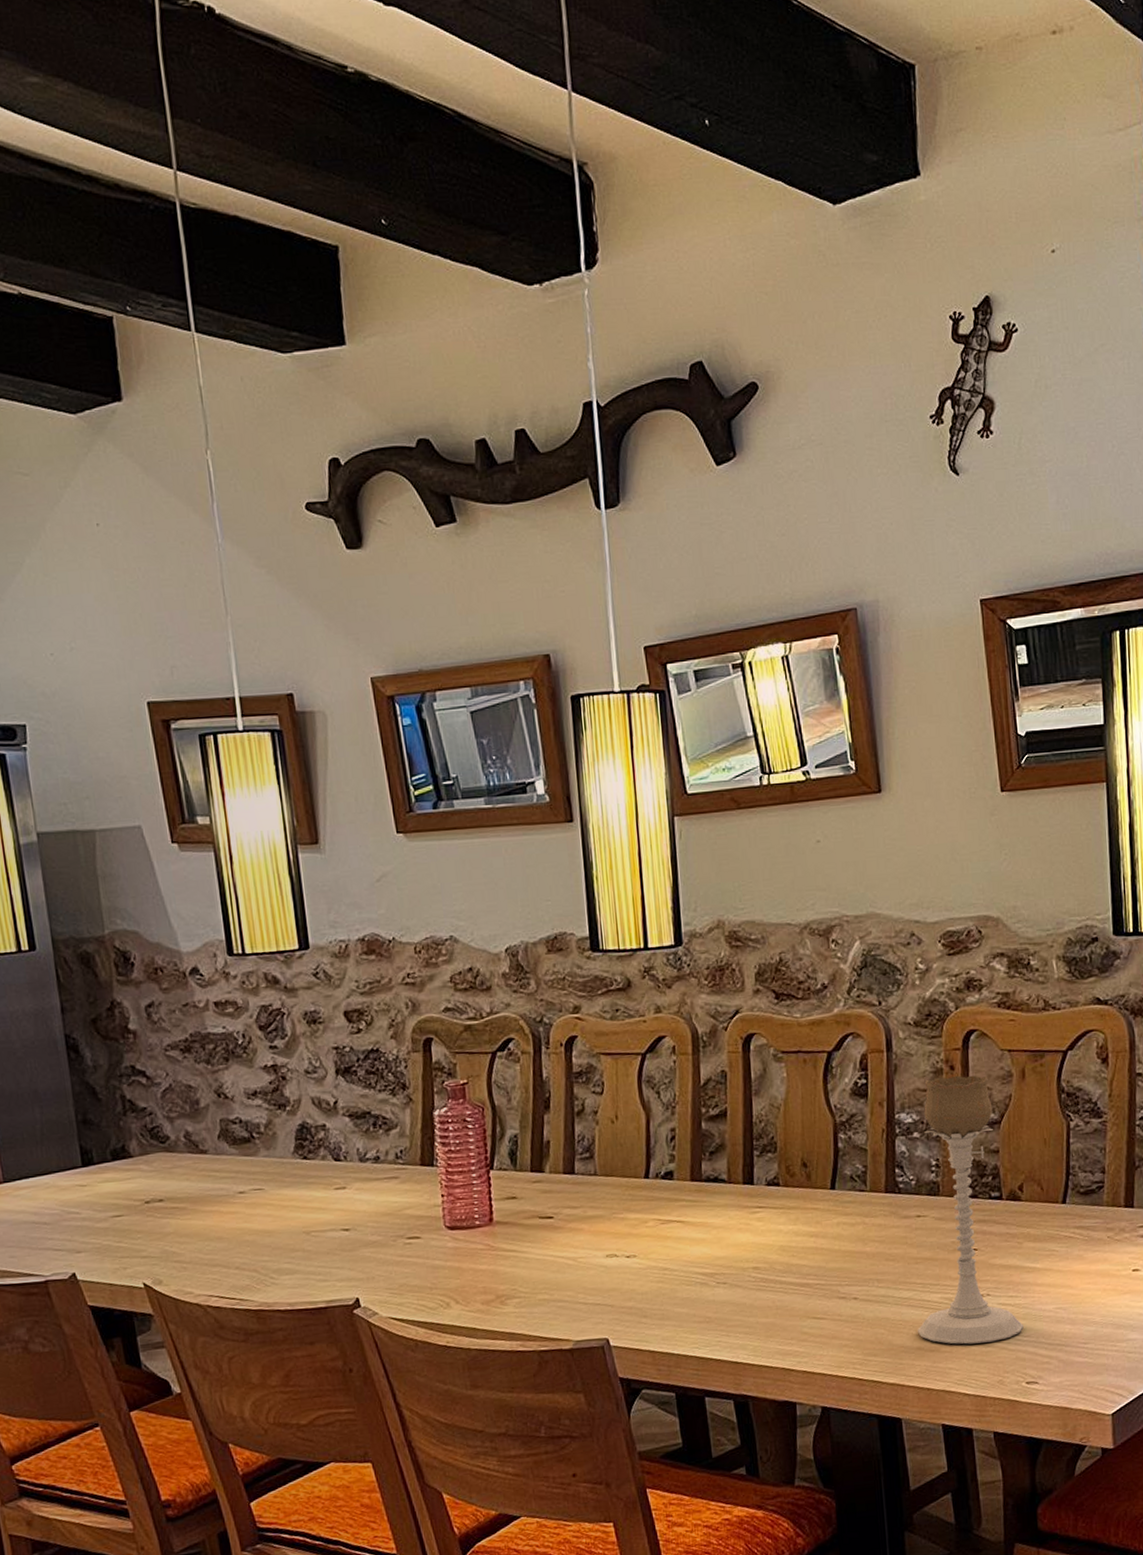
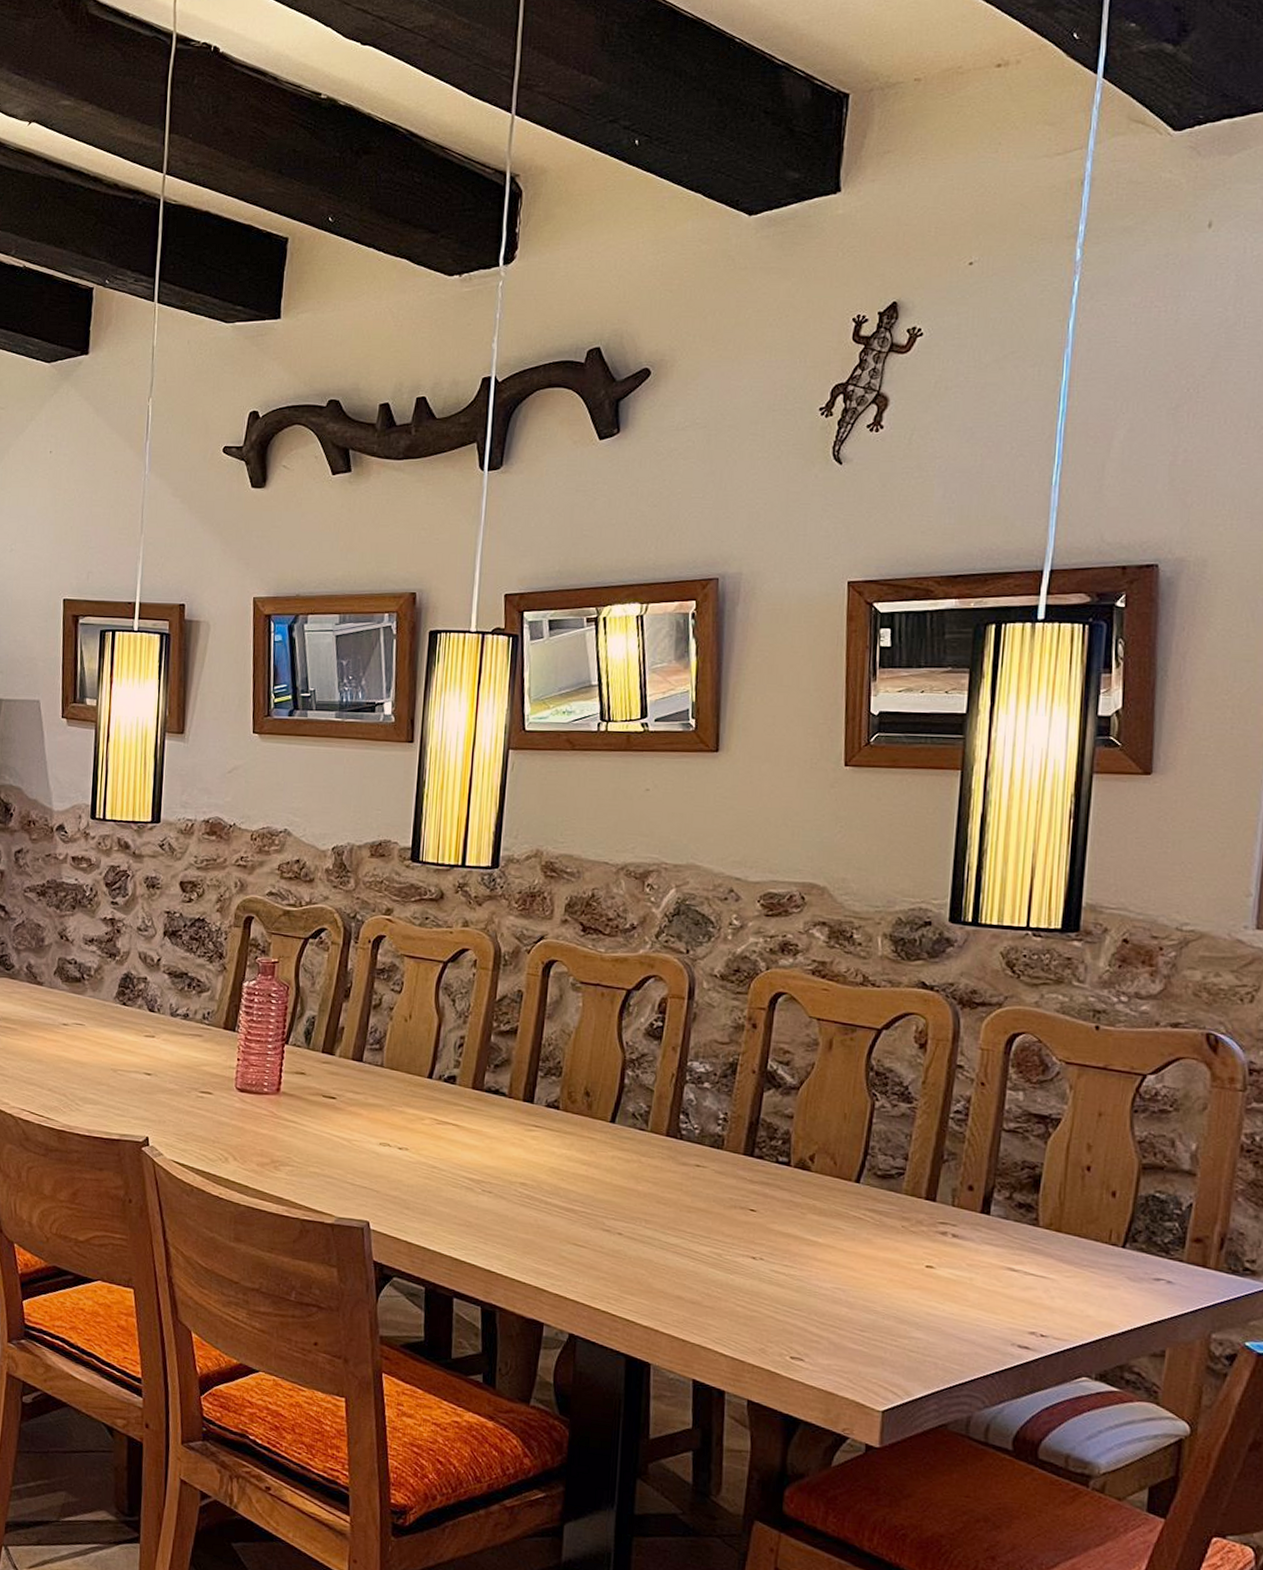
candle holder: present [918,1075,1024,1345] -> none [680,1033,796,1308]

